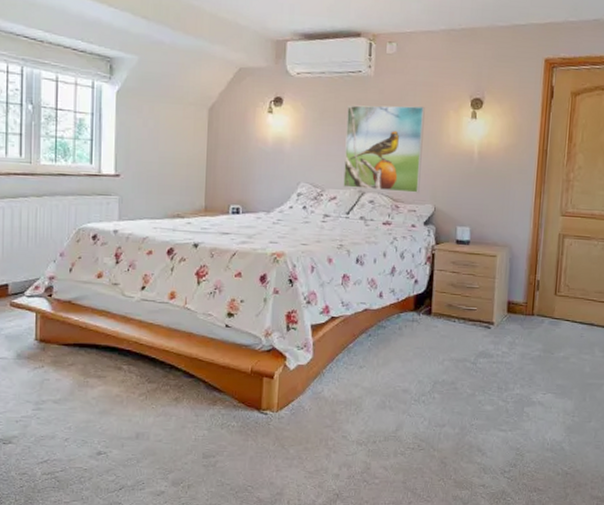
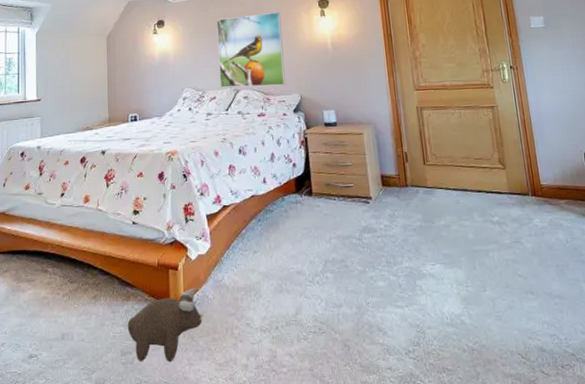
plush toy: none [211,398,298,467] -> present [127,288,204,362]

